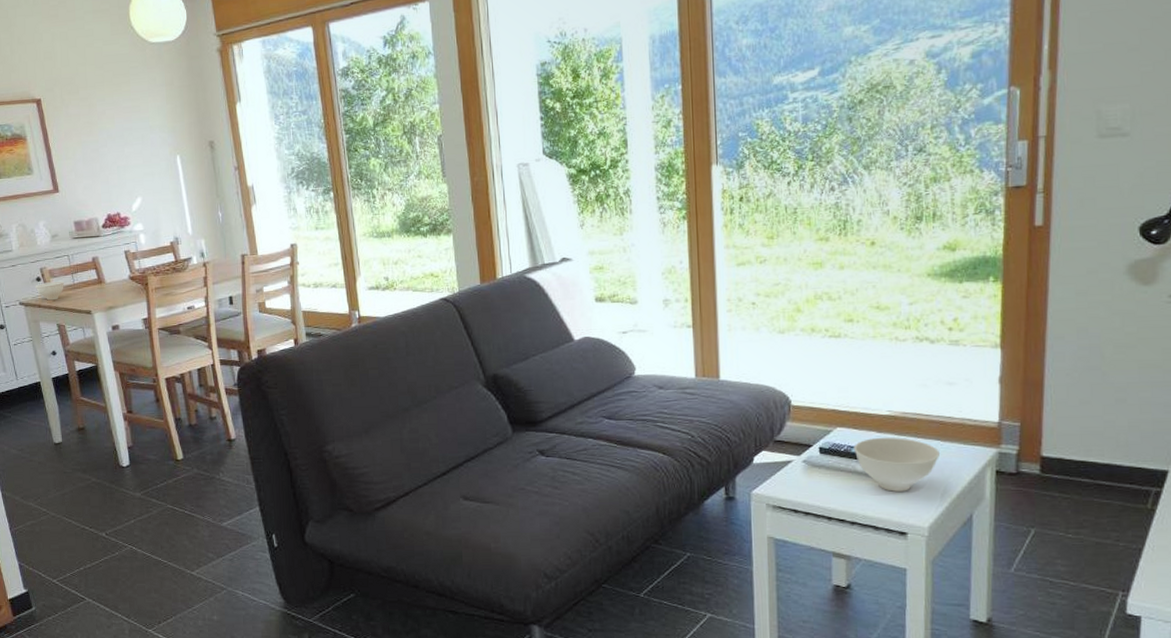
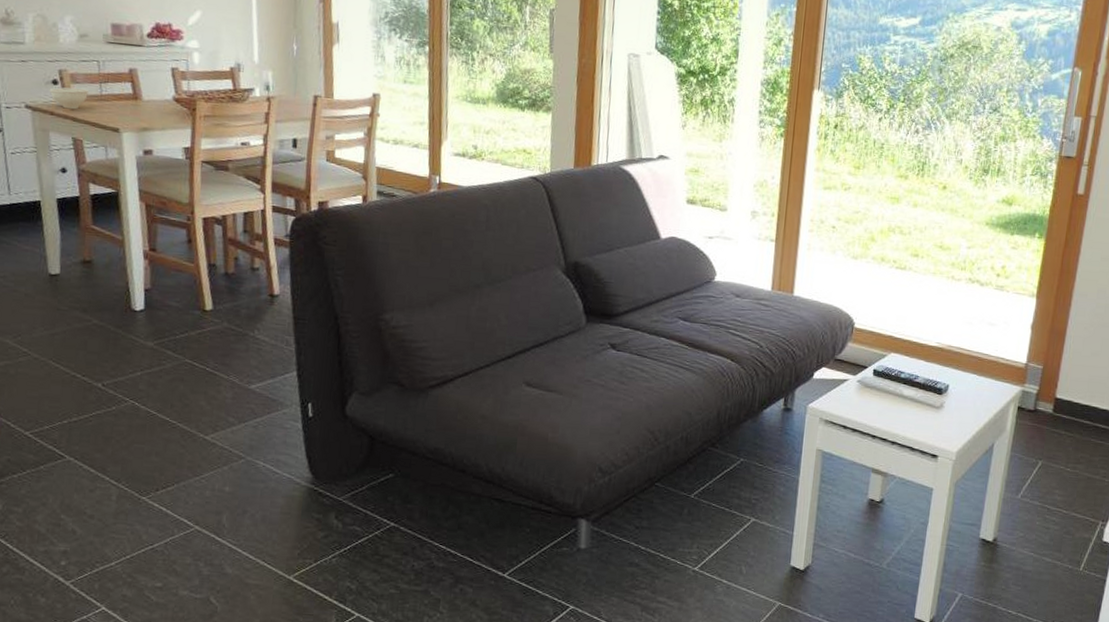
bowl: present [853,437,941,492] -> none [903,366,976,418]

